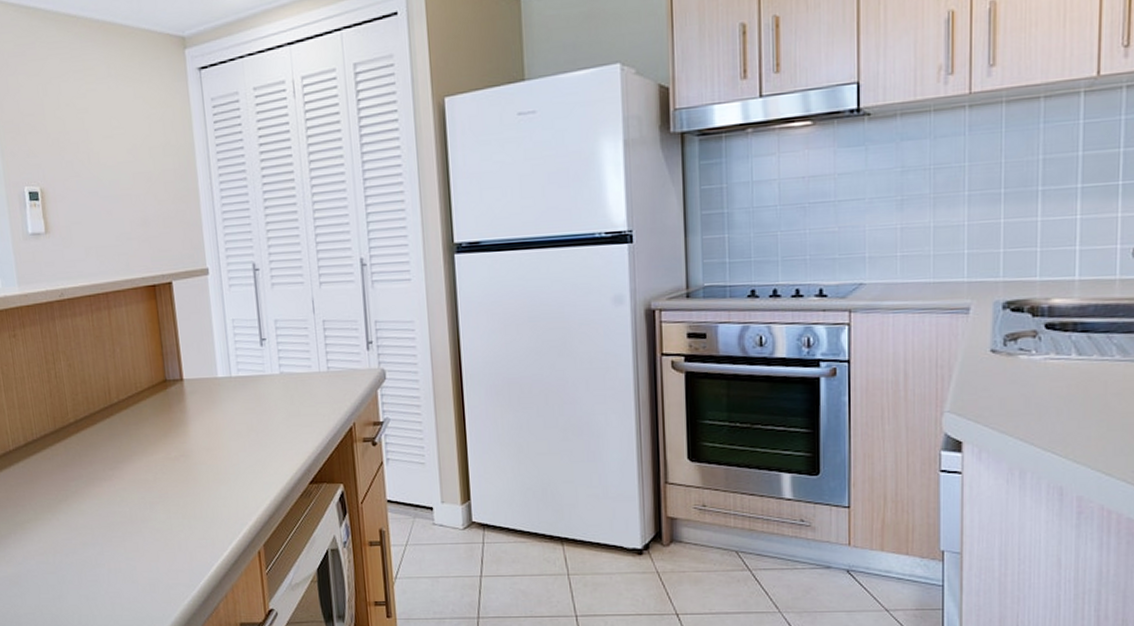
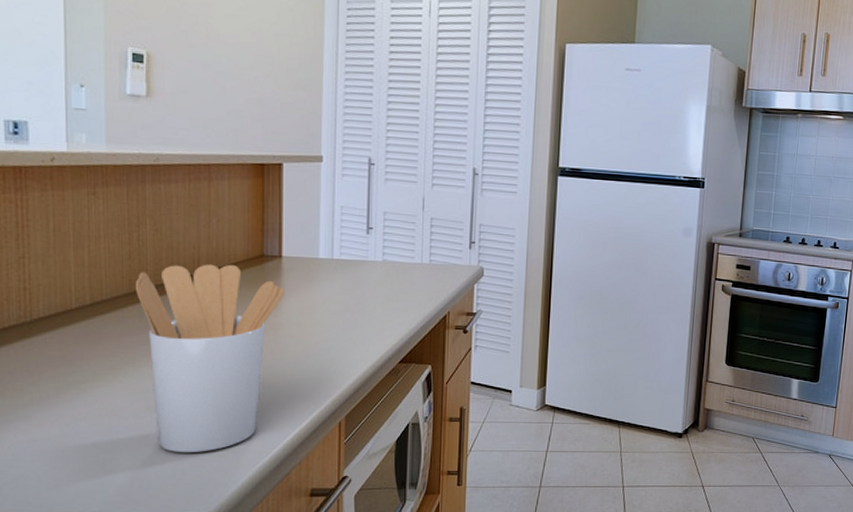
utensil holder: none [59,393,191,589] -> present [136,264,286,453]

